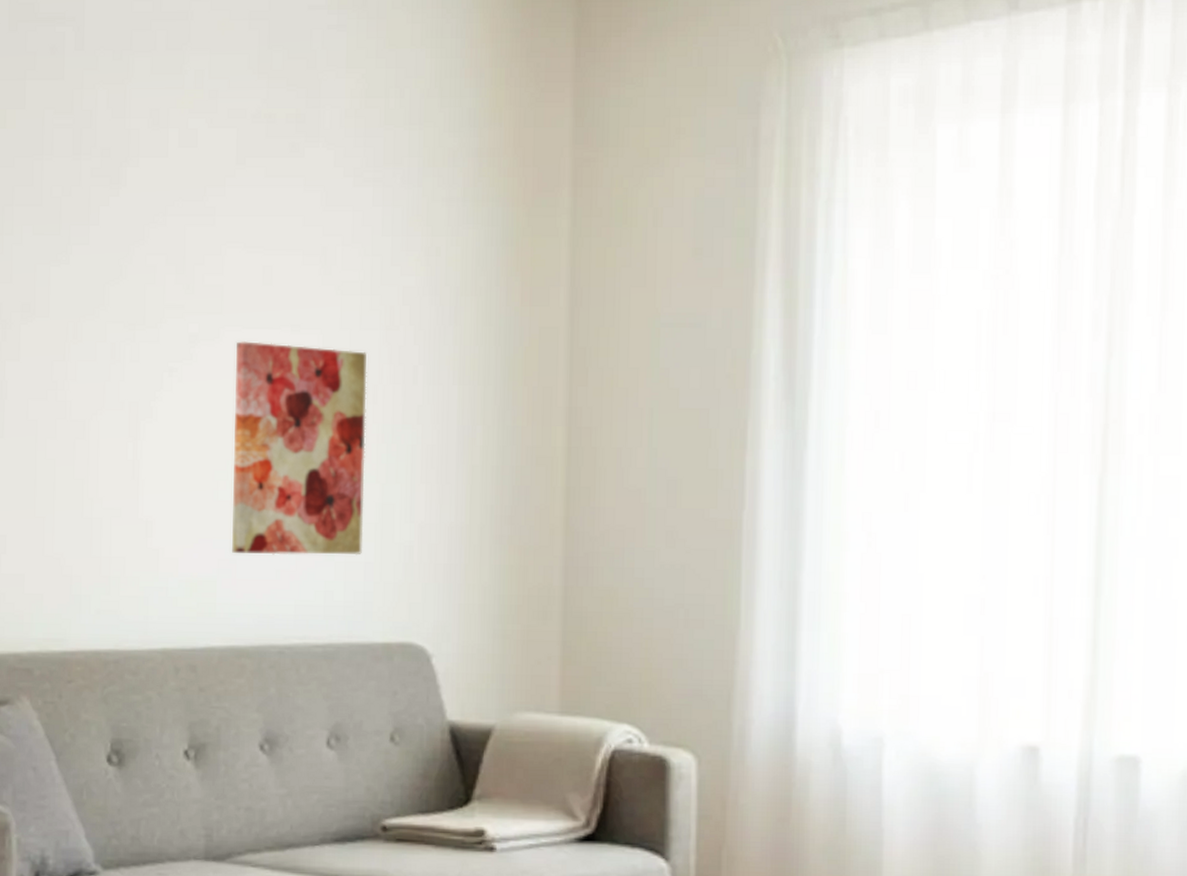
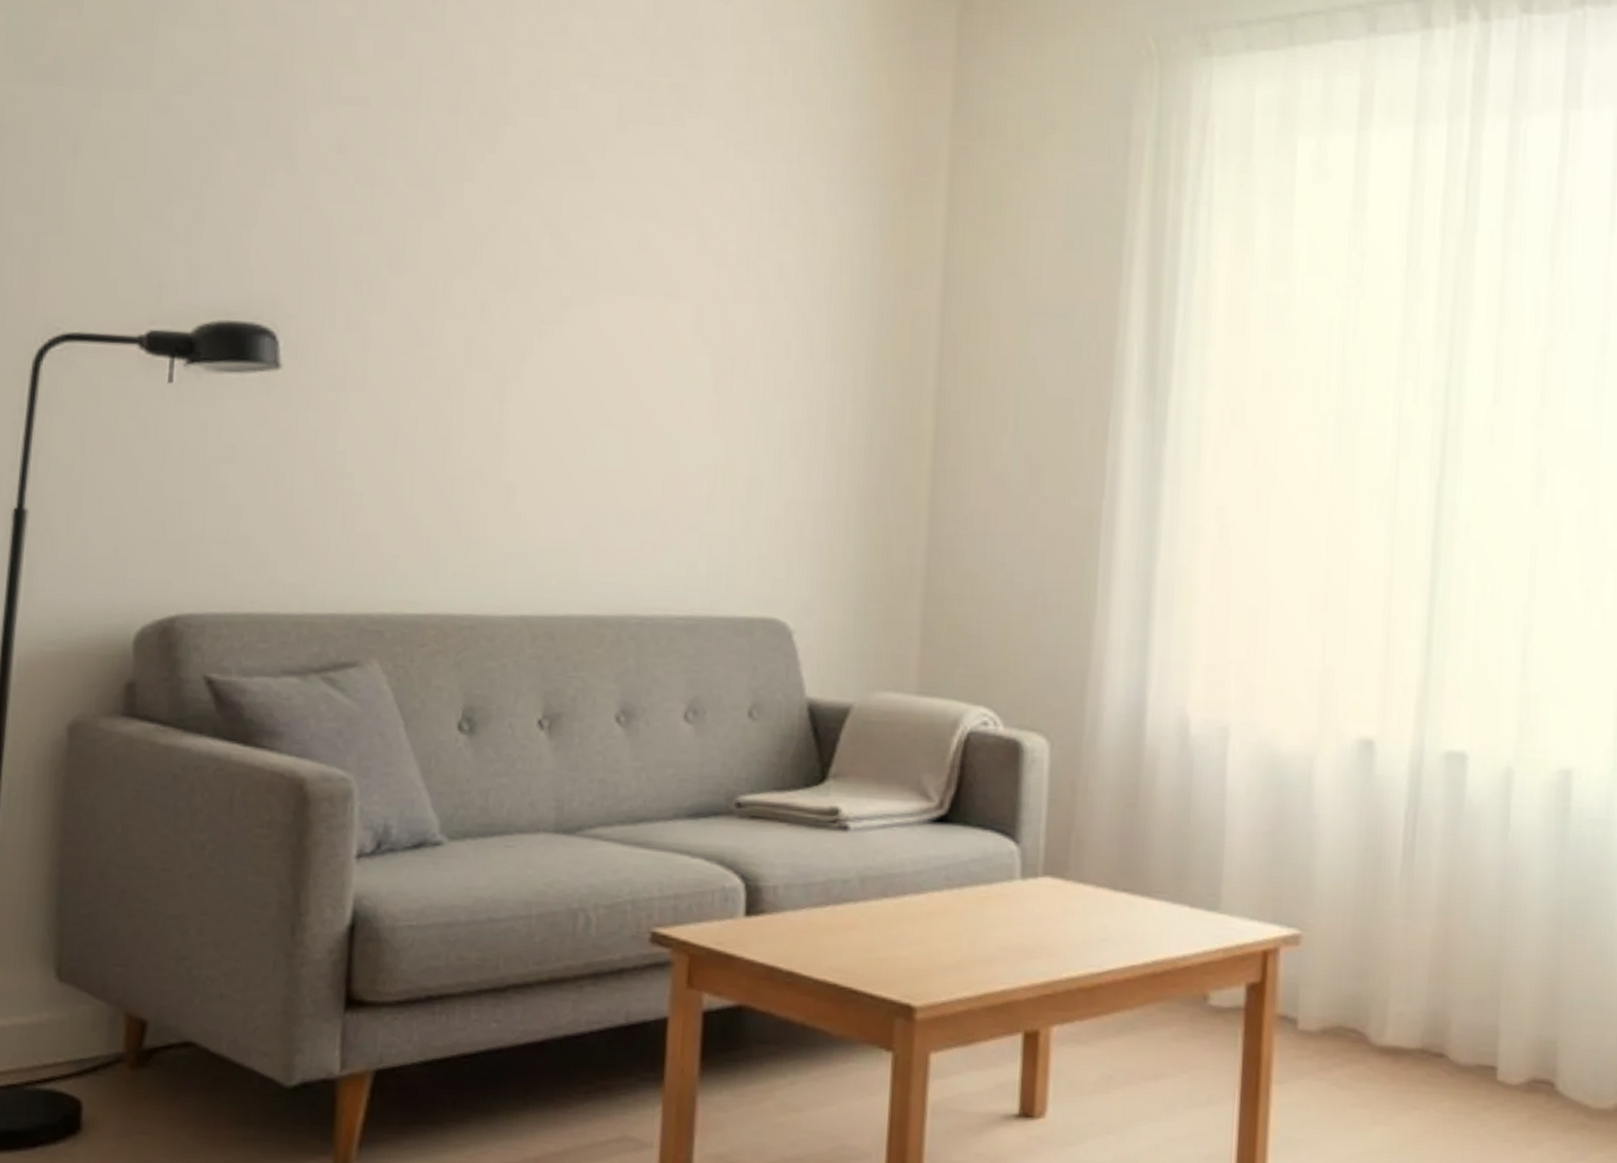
wall art: present [232,341,367,555] -> none [596,307,740,528]

